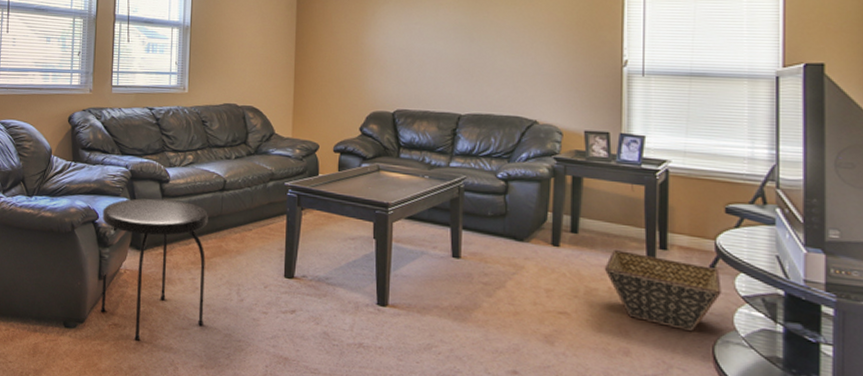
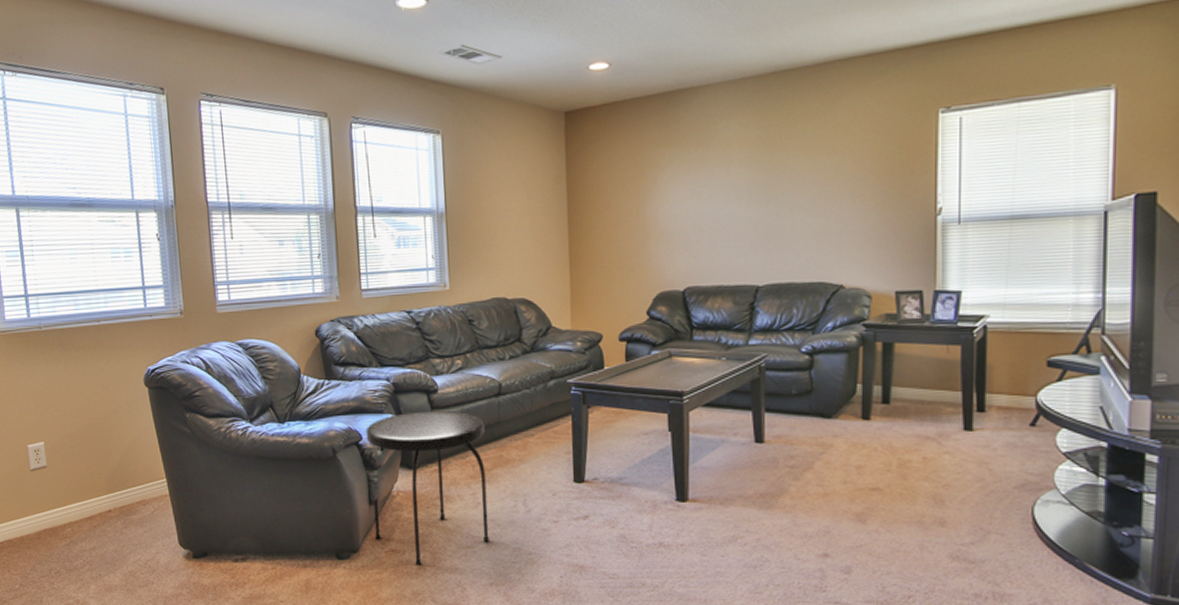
basket: present [604,250,722,332] -> none [918,417,1042,495]

